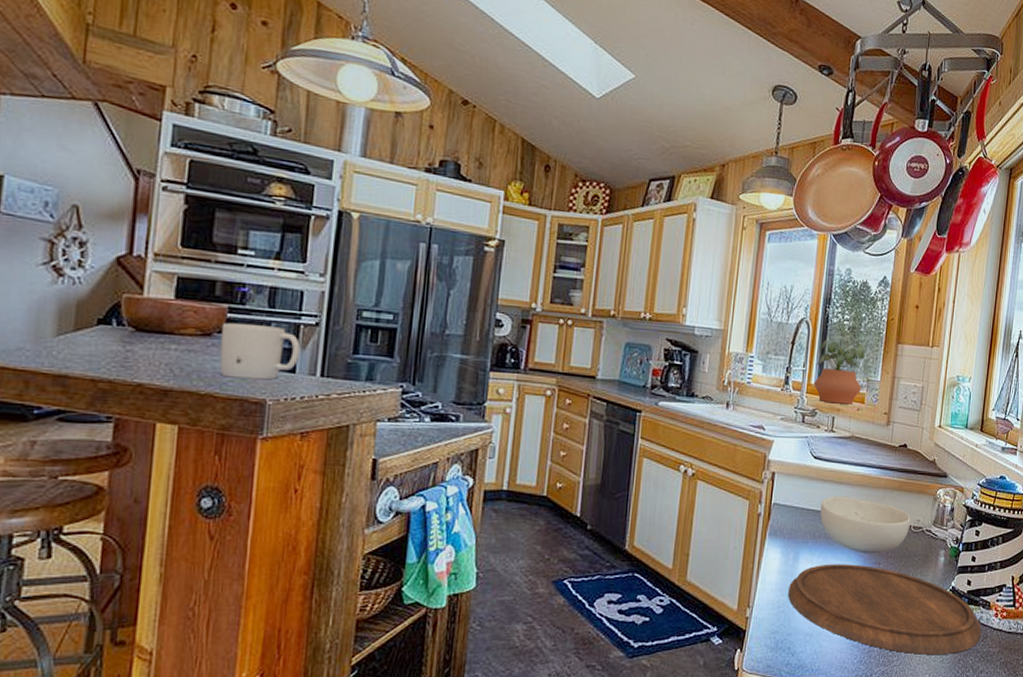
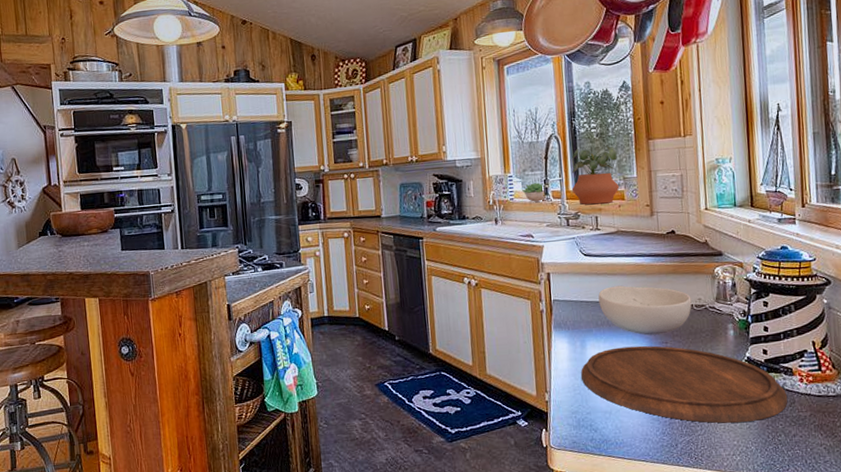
mug: present [219,322,301,381] -> none [112,218,166,260]
succulent plant: none [761,368,785,391] -> present [522,182,546,202]

